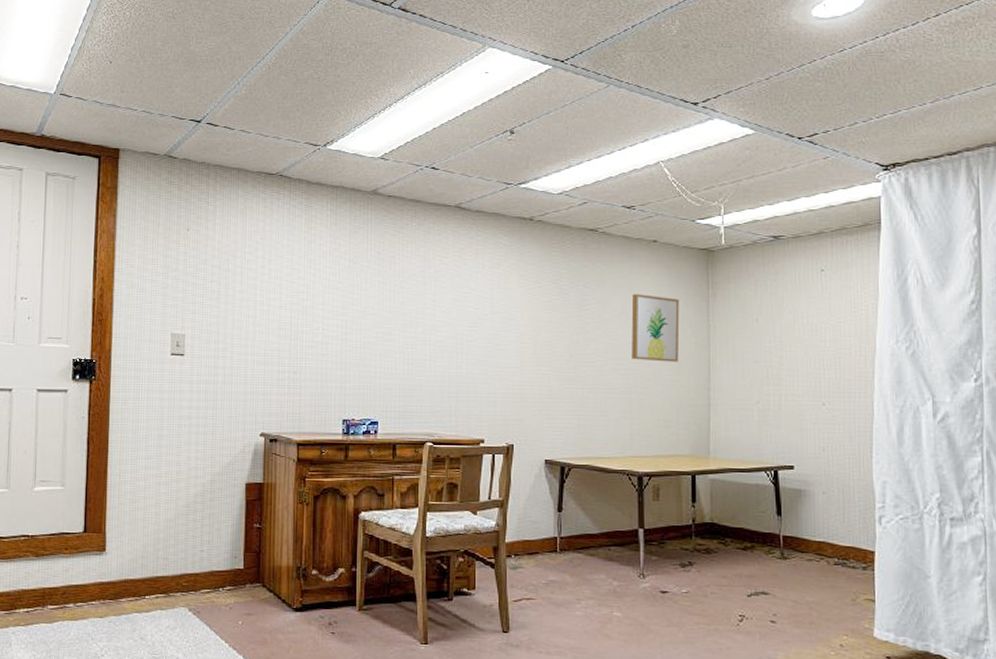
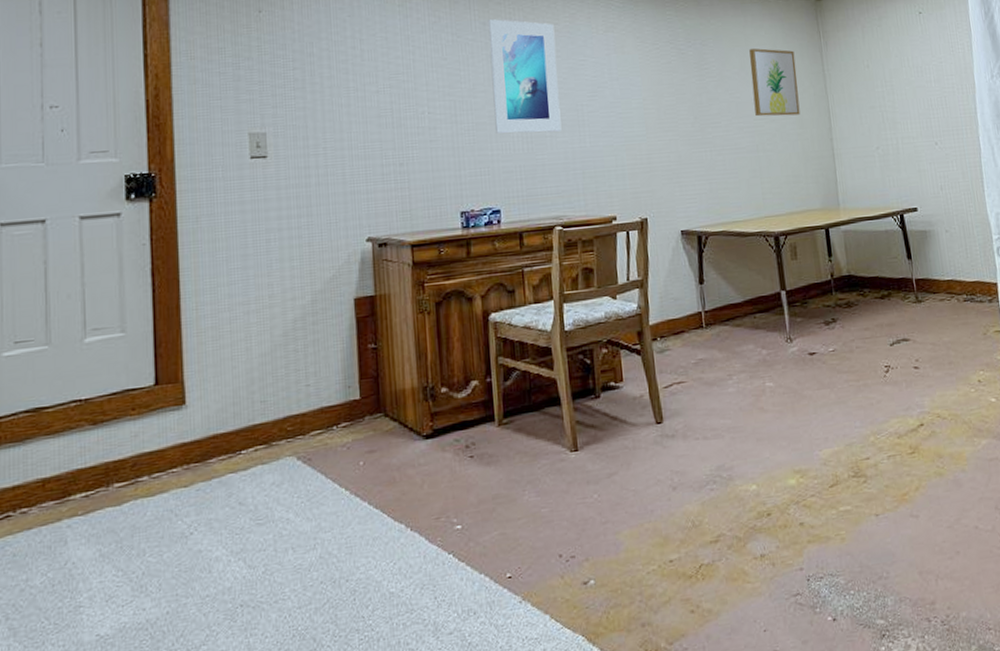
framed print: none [379,249,443,356] -> present [487,19,562,134]

